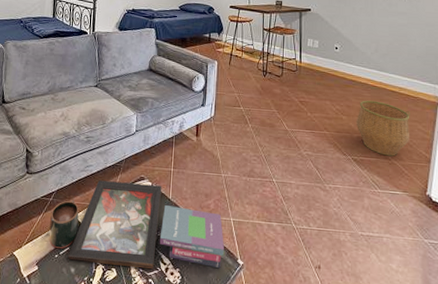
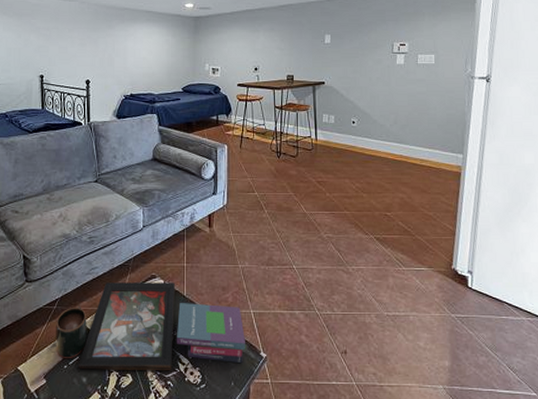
basket: present [355,100,410,157] -> none [377,175,434,232]

